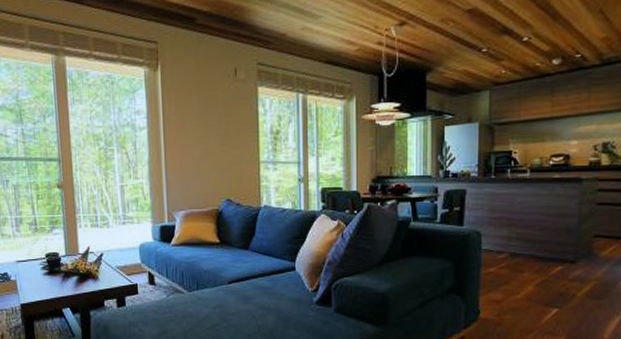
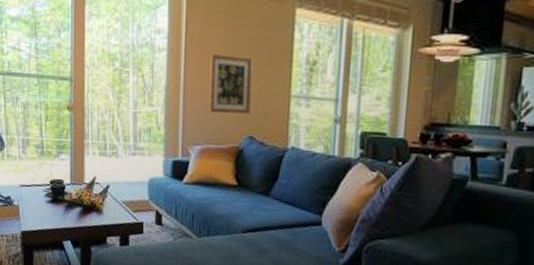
wall art: none [187,130,226,181] -> present [209,54,253,115]

